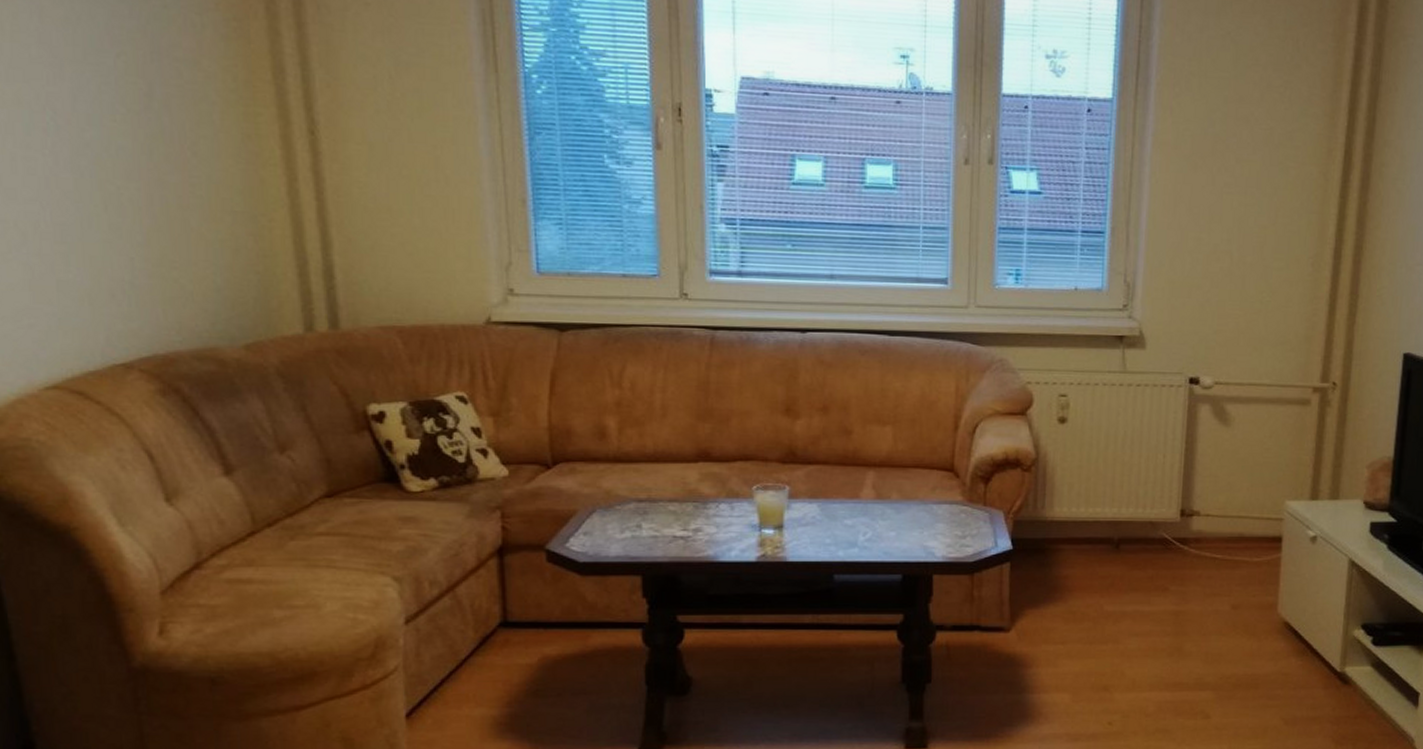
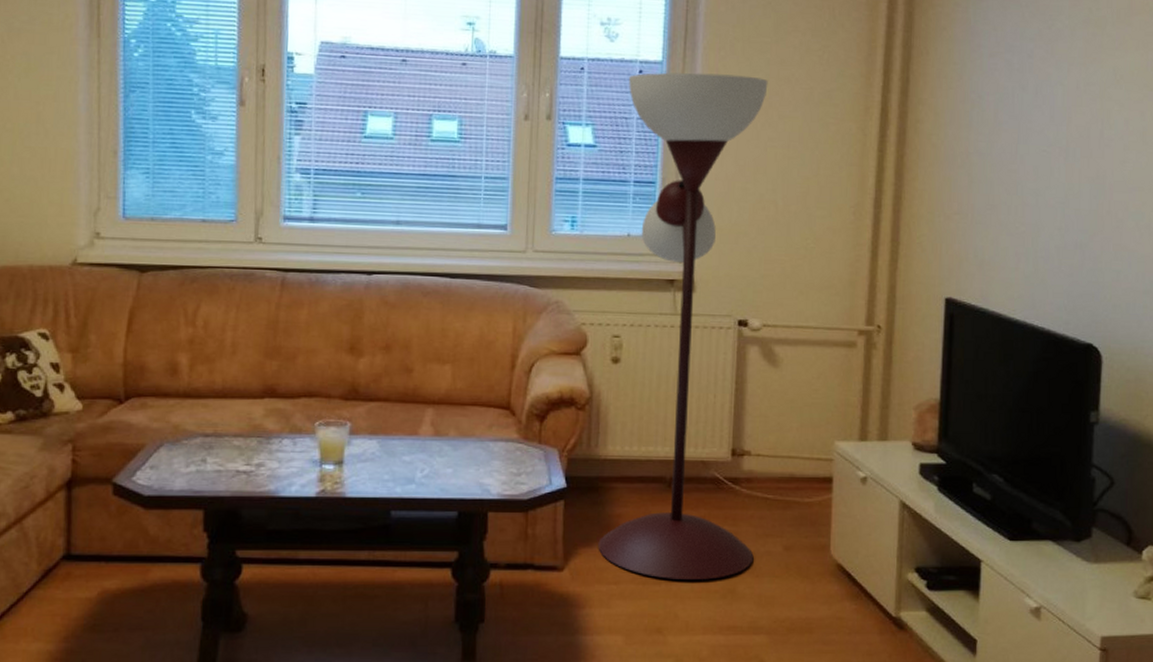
floor lamp: none [1044,111,1225,639] -> present [598,72,768,580]

